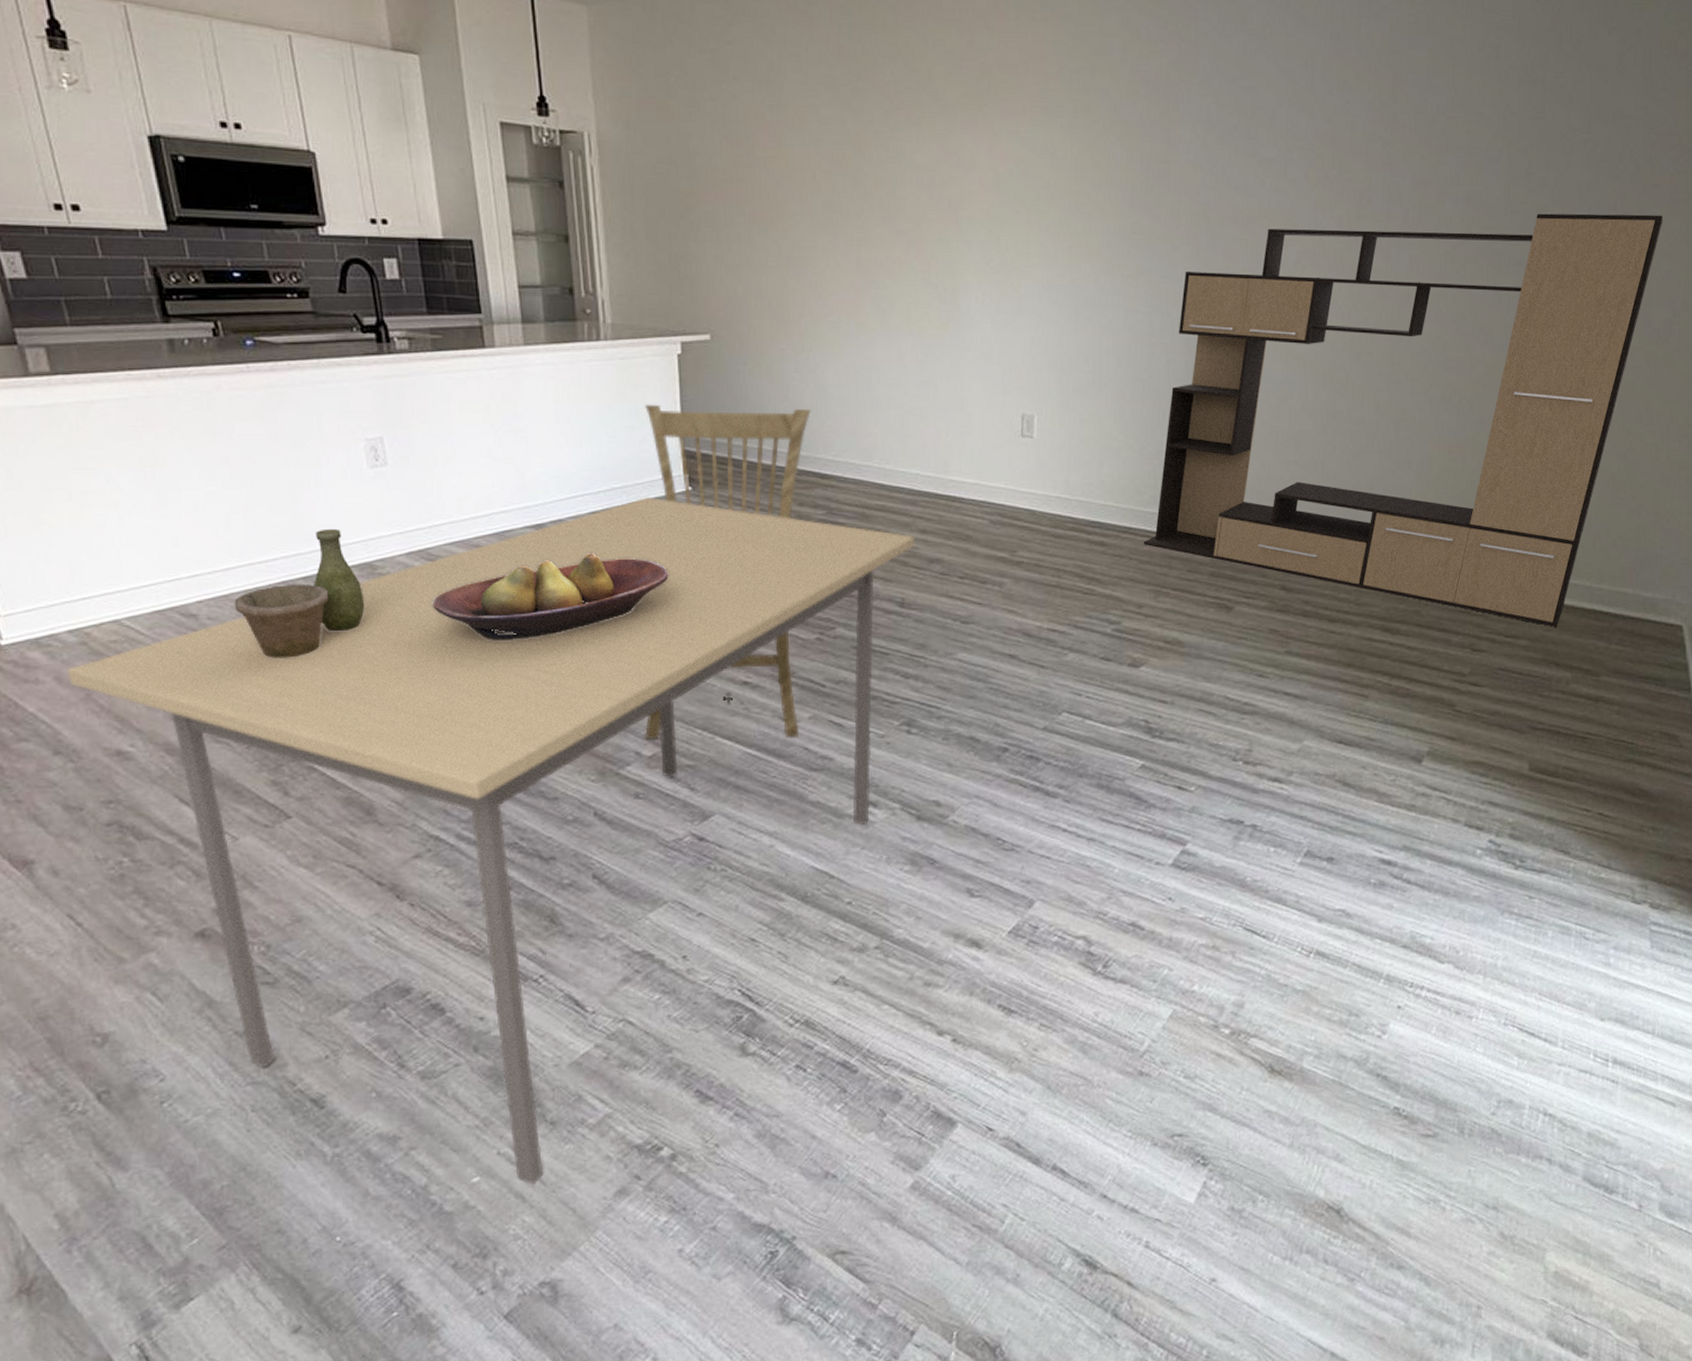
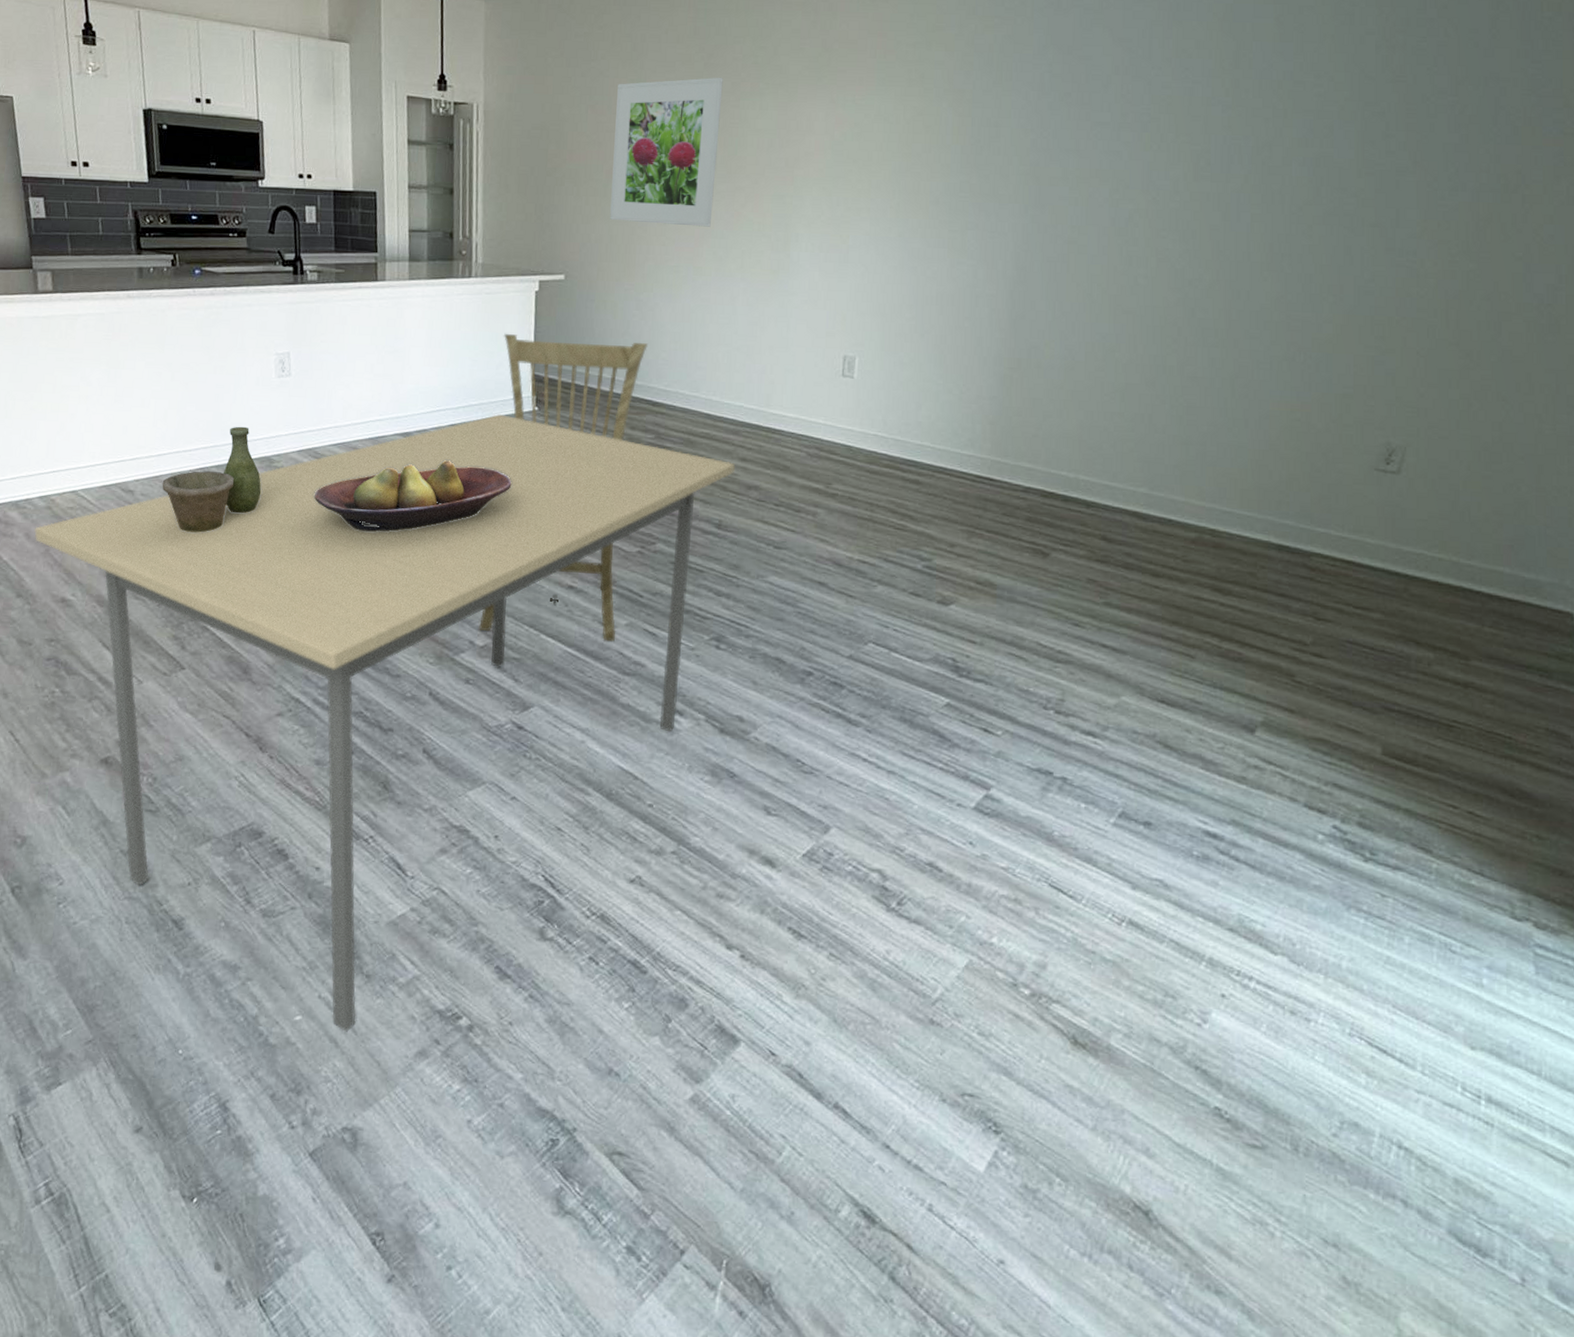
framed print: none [755,104,875,276] -> present [610,77,723,227]
media console: present [1143,213,1663,627] -> none [958,175,1545,602]

